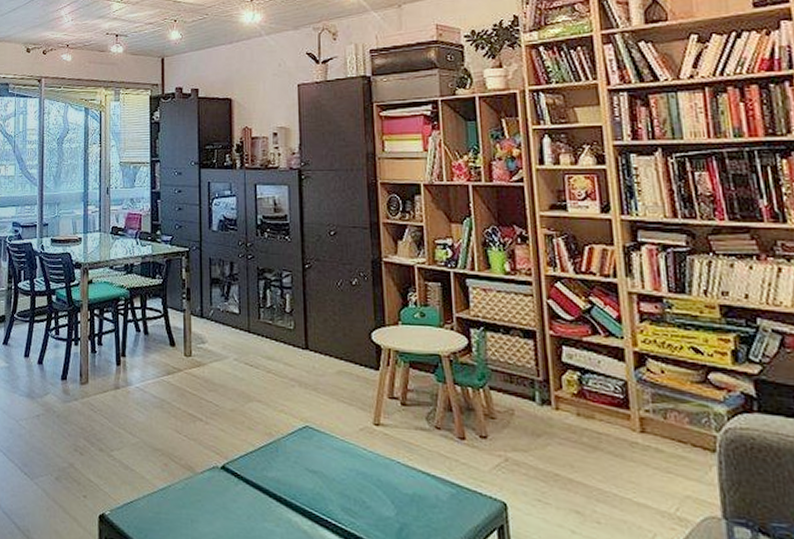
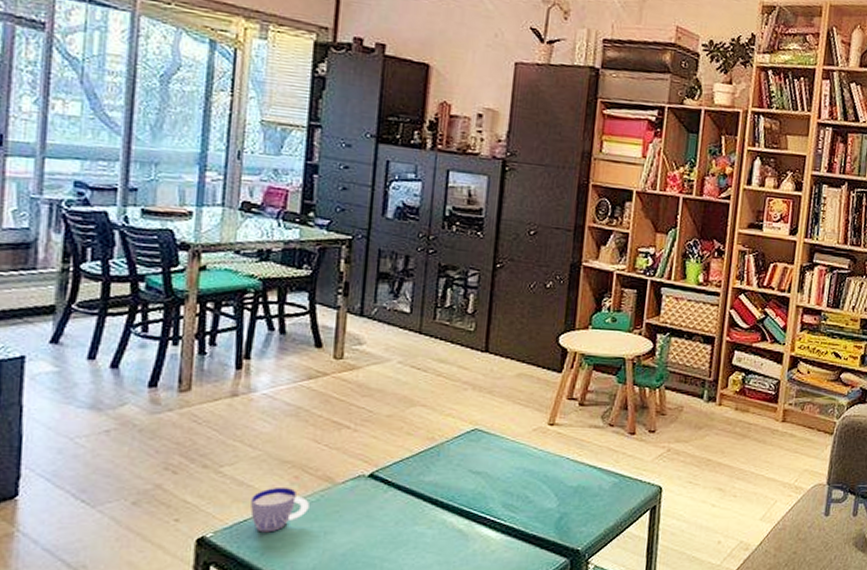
cup: none [135,472,177,516] -> present [250,486,309,533]

